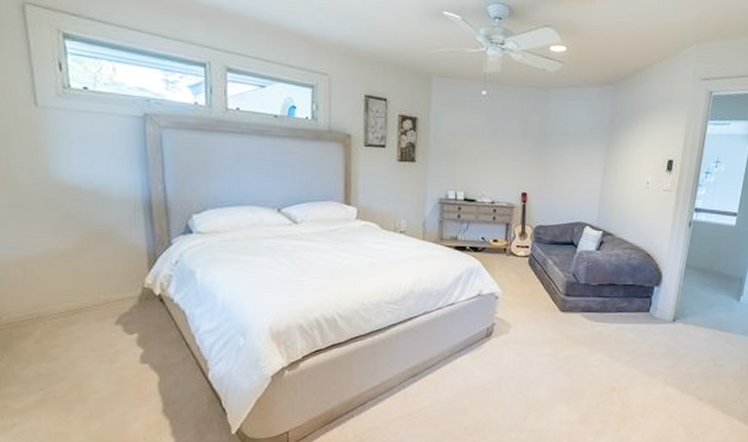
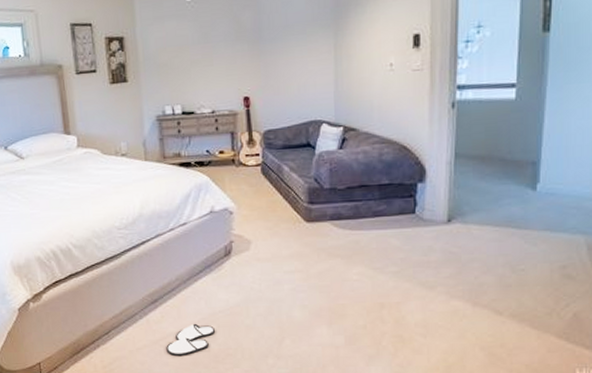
slippers: none [419,398,468,429] -> present [166,323,215,357]

